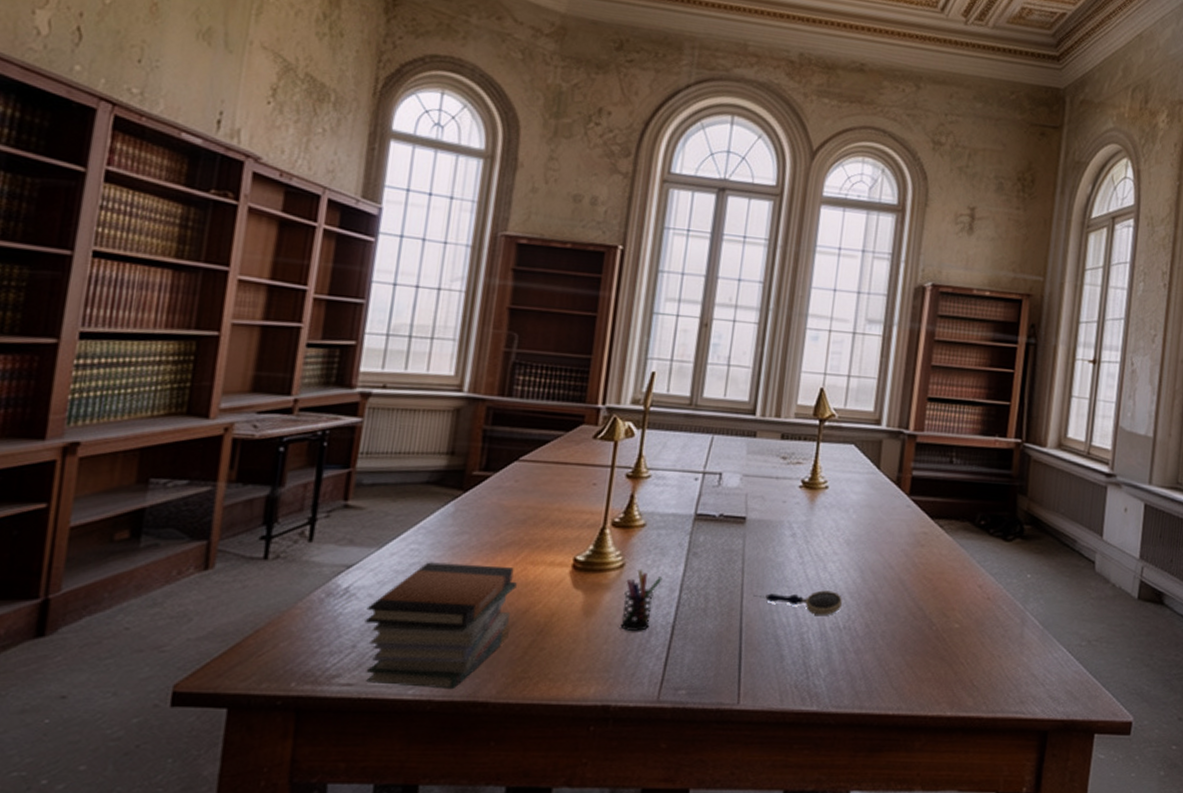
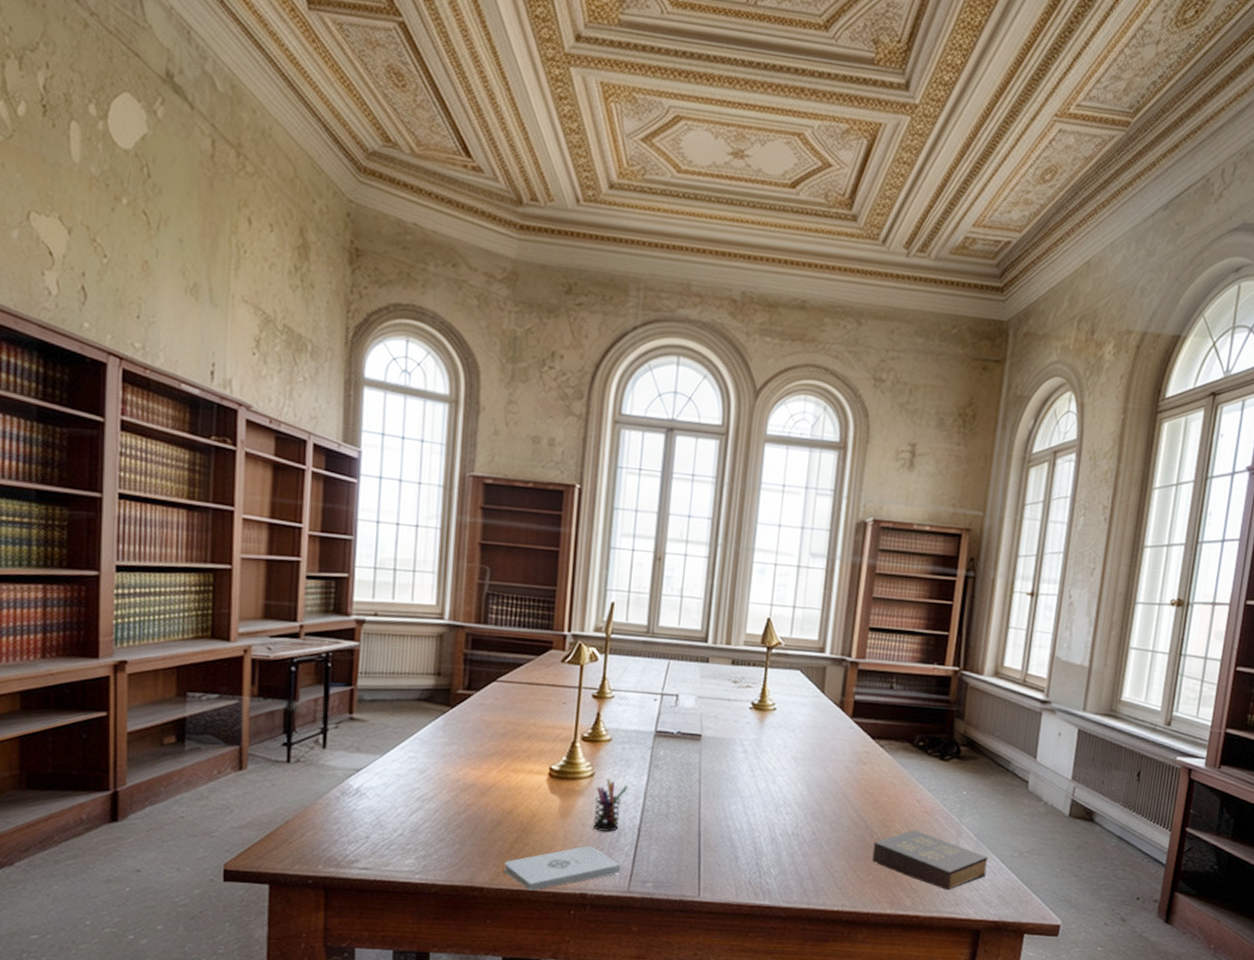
book stack: present [364,562,517,690] -> none [375,768,501,876]
notepad: none [514,648,650,704] -> present [504,846,620,891]
magnifying glass: present [753,590,842,615] -> none [709,801,791,823]
hardback book: none [930,618,1055,687] -> present [871,829,988,891]

